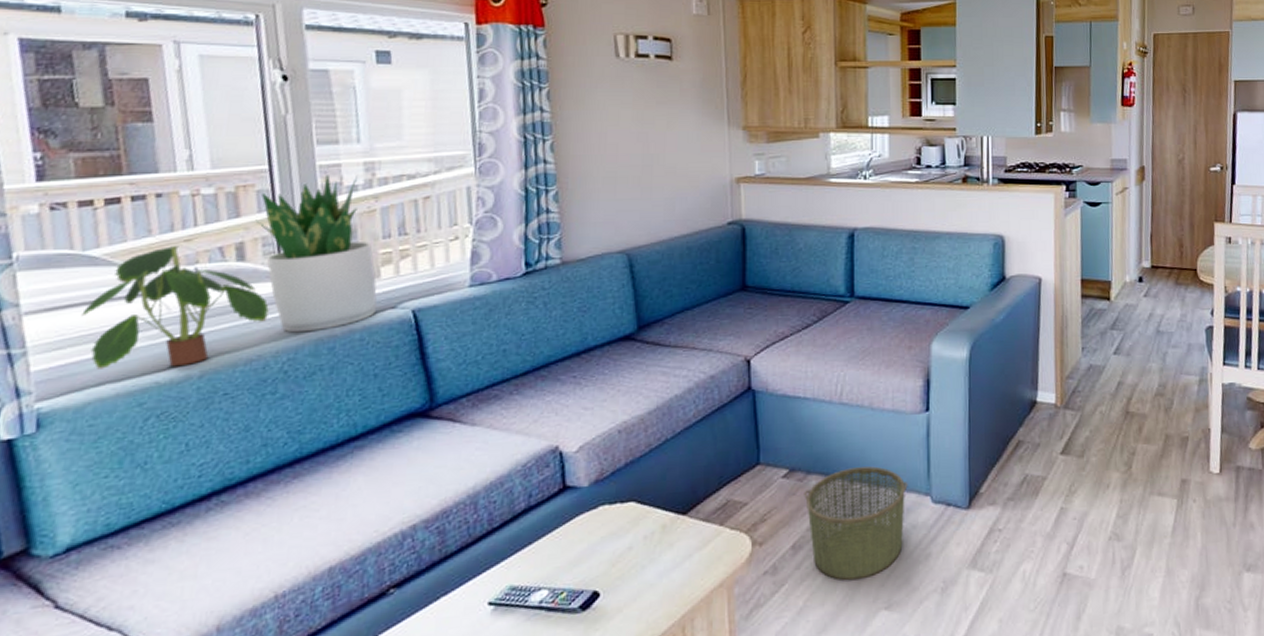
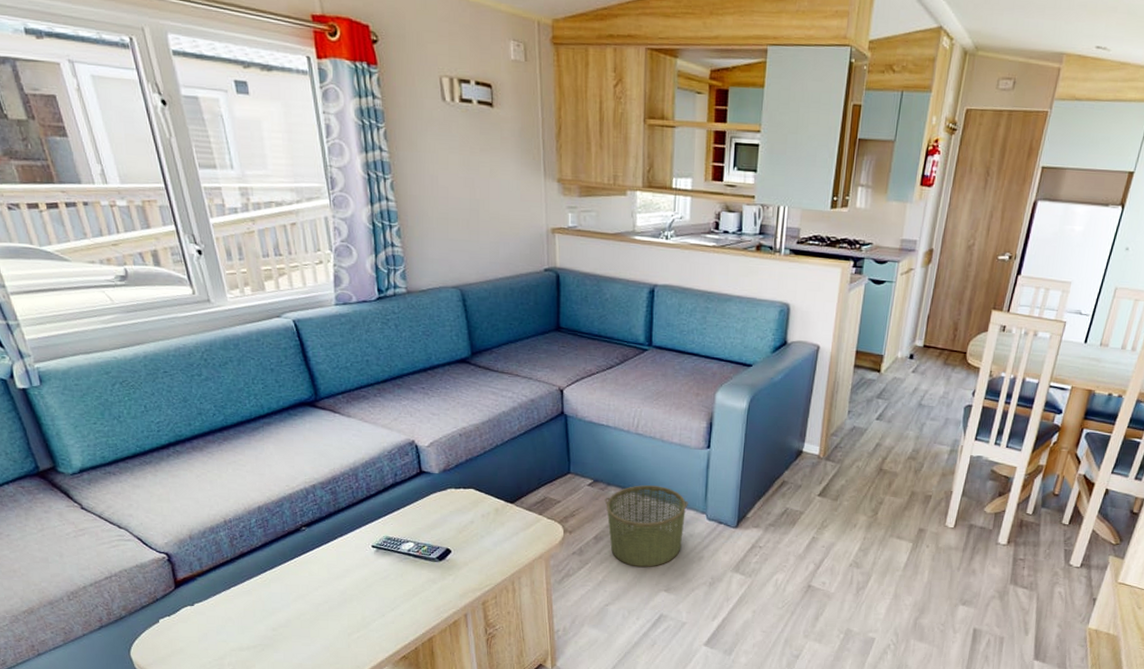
plant: present [81,246,269,369] -> none [50,248,185,347]
planter: present [255,175,377,333] -> none [162,196,266,330]

